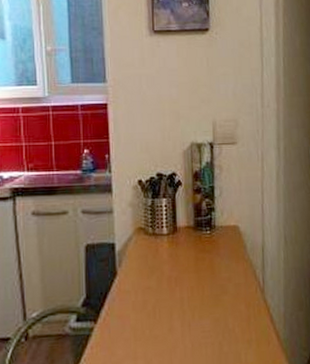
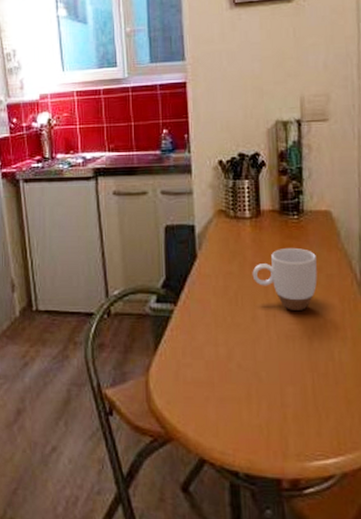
mug: none [169,260,227,319] -> present [252,247,318,310]

